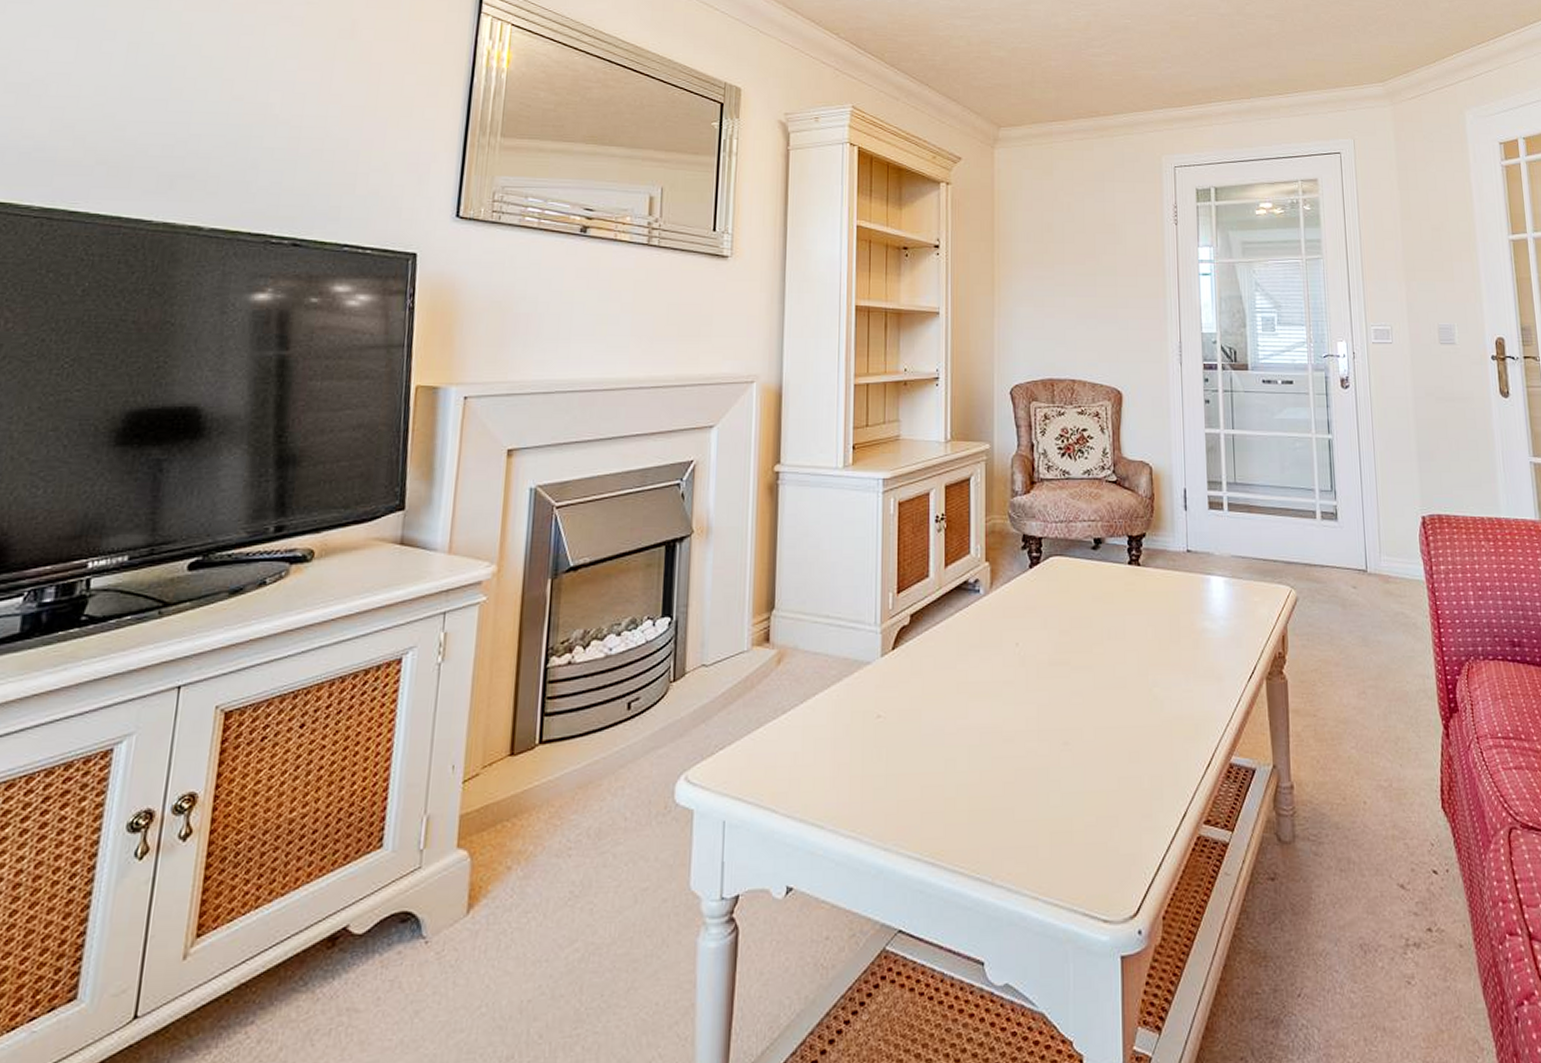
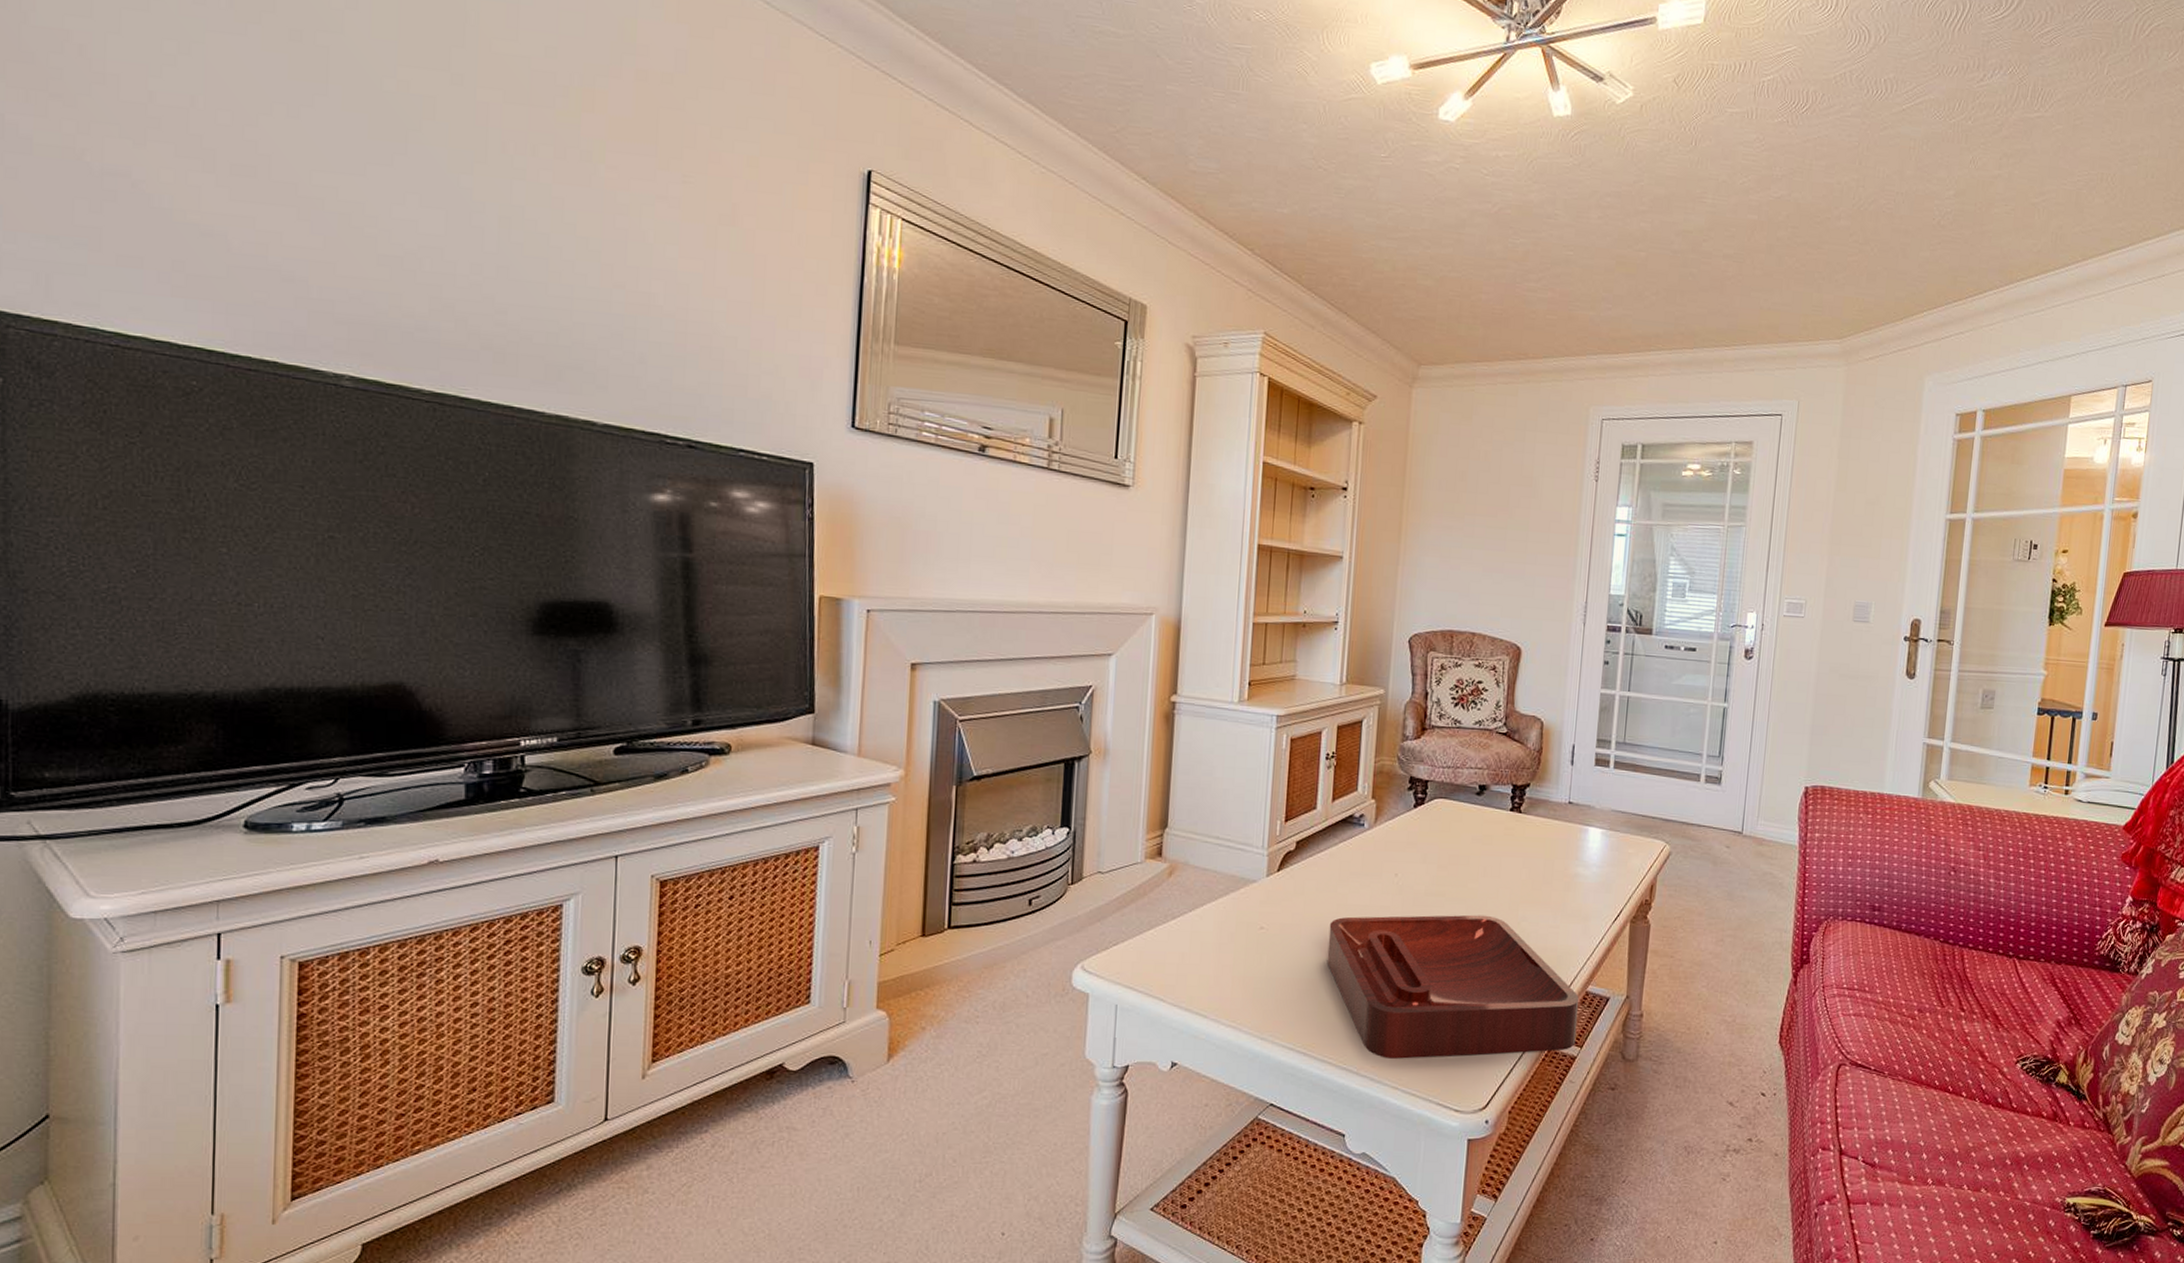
decorative tray: none [950,683,1226,863] -> present [1326,914,1580,1059]

